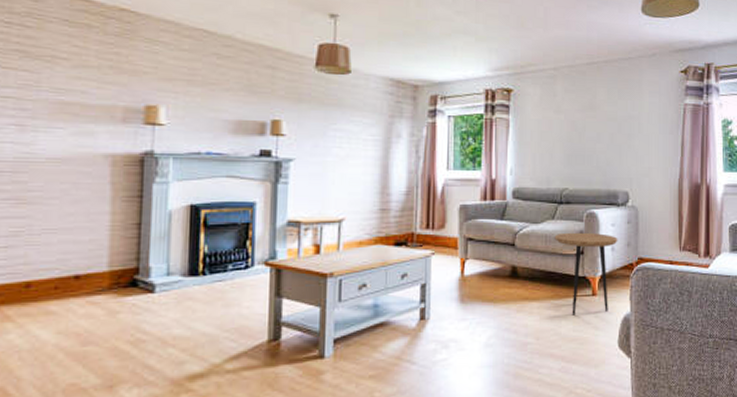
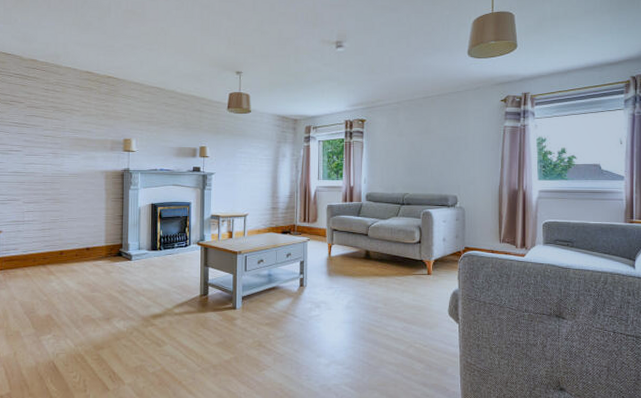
side table: present [554,232,618,316] -> none [398,226,448,289]

